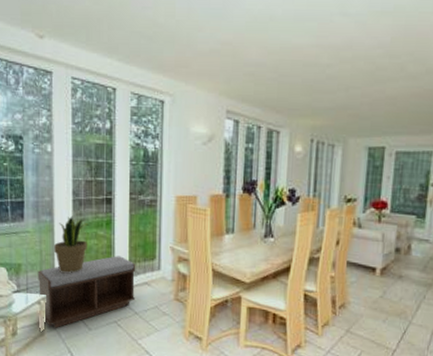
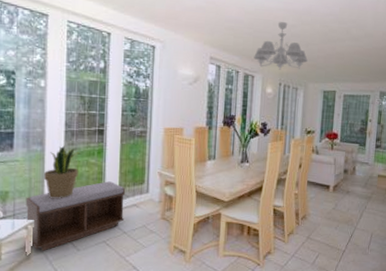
chandelier: none [279,60,348,123] -> present [254,21,308,70]

